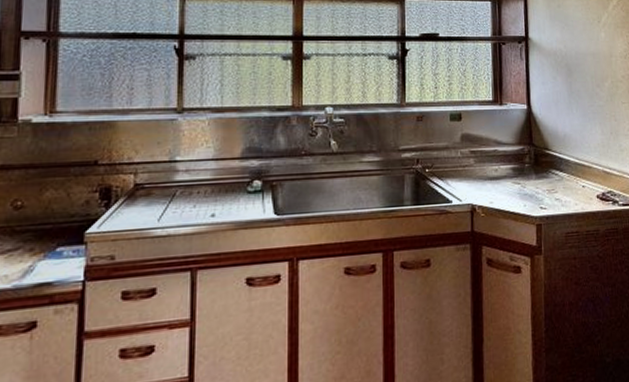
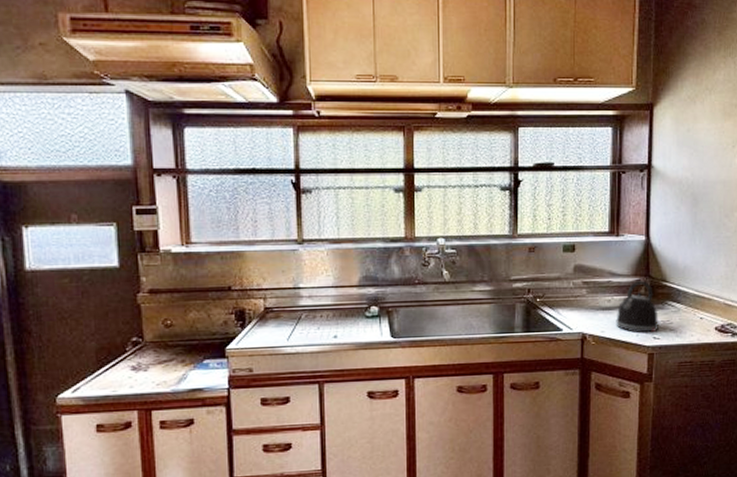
kettle: none [503,149,545,204] -> present [616,281,660,333]

